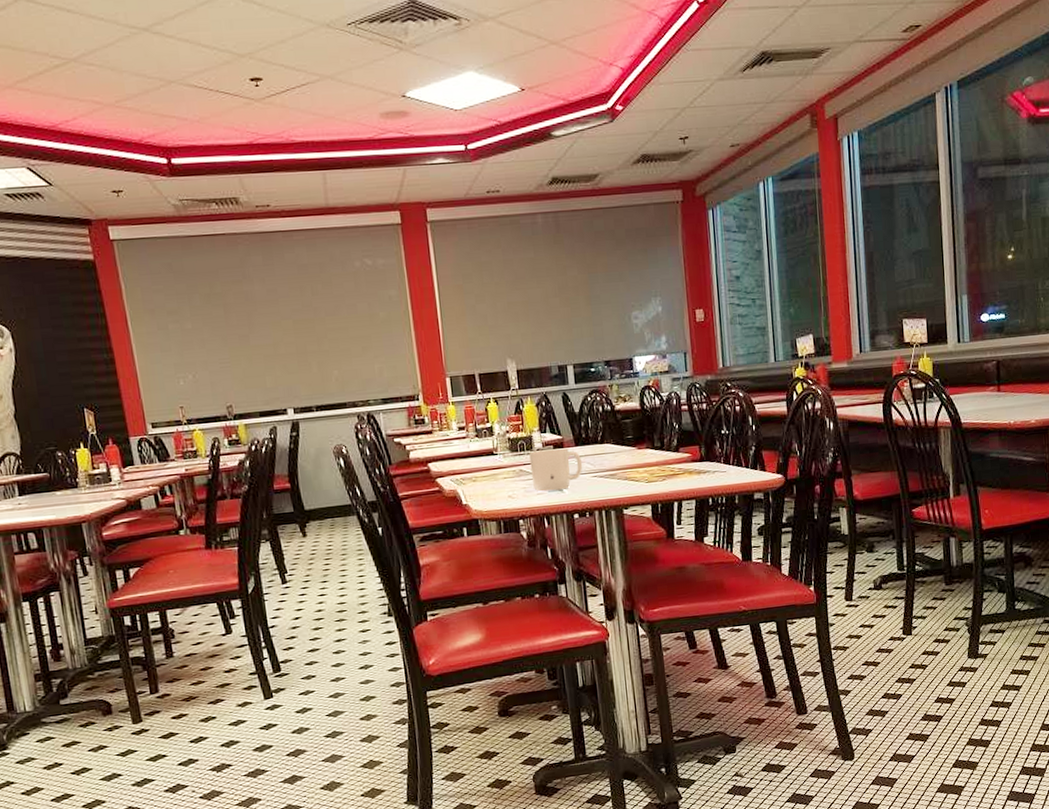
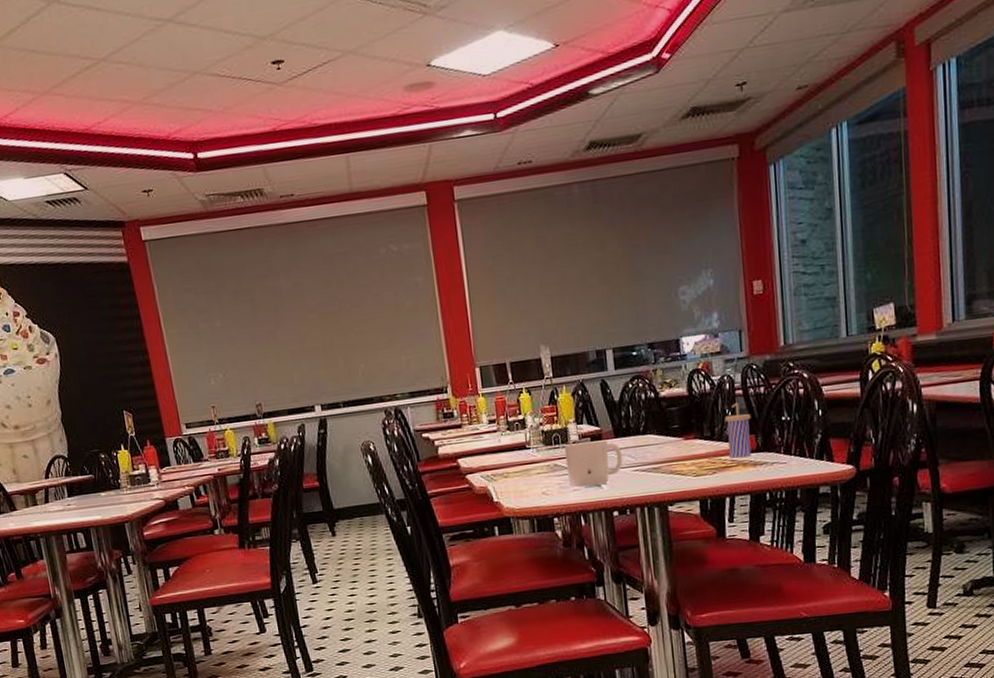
beverage cup: none [673,417,696,467] -> present [725,402,752,459]

